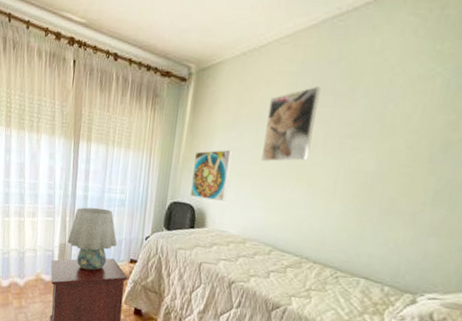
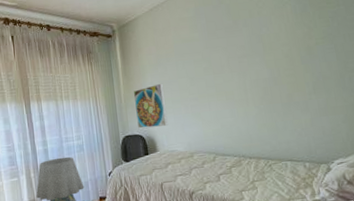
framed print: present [261,87,322,162] -> none [180,24,221,87]

